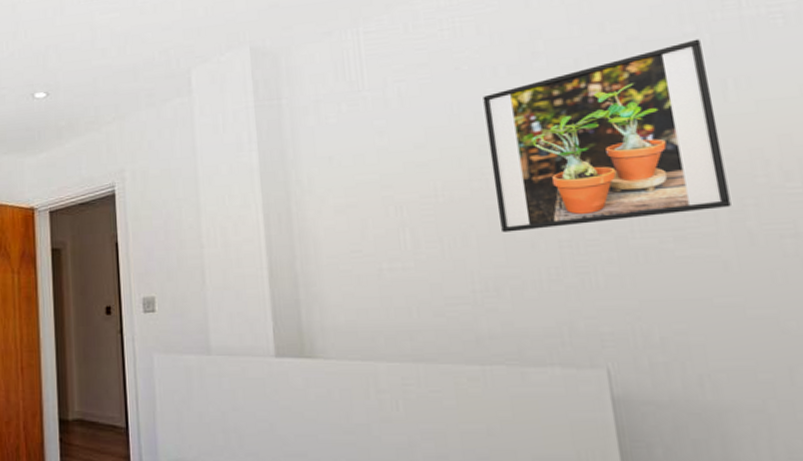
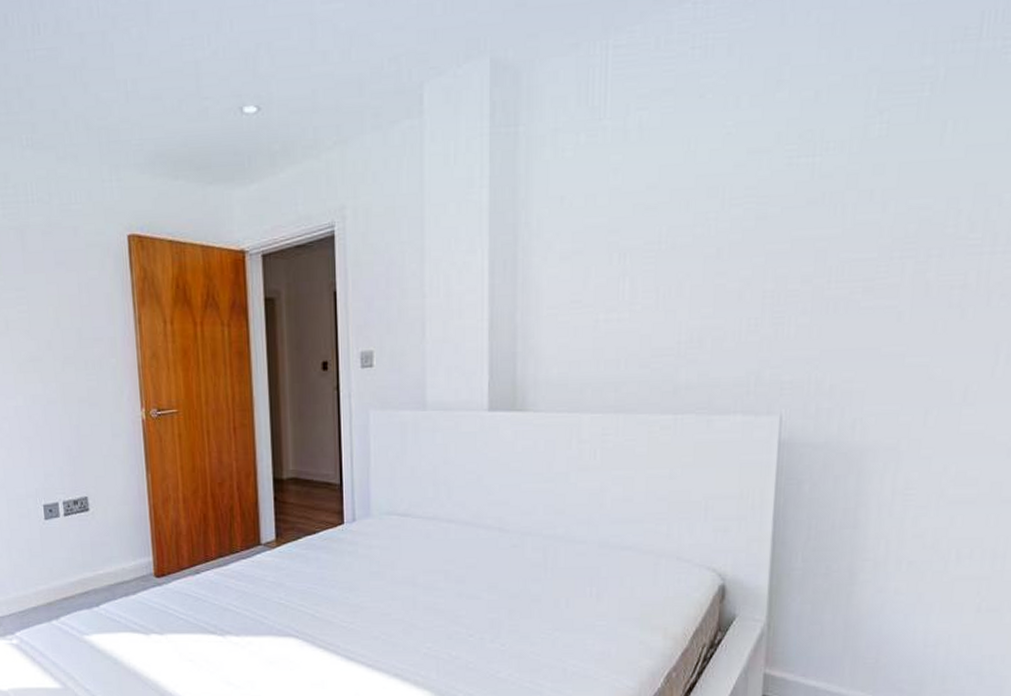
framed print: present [483,39,731,233] -> none [714,73,935,282]

